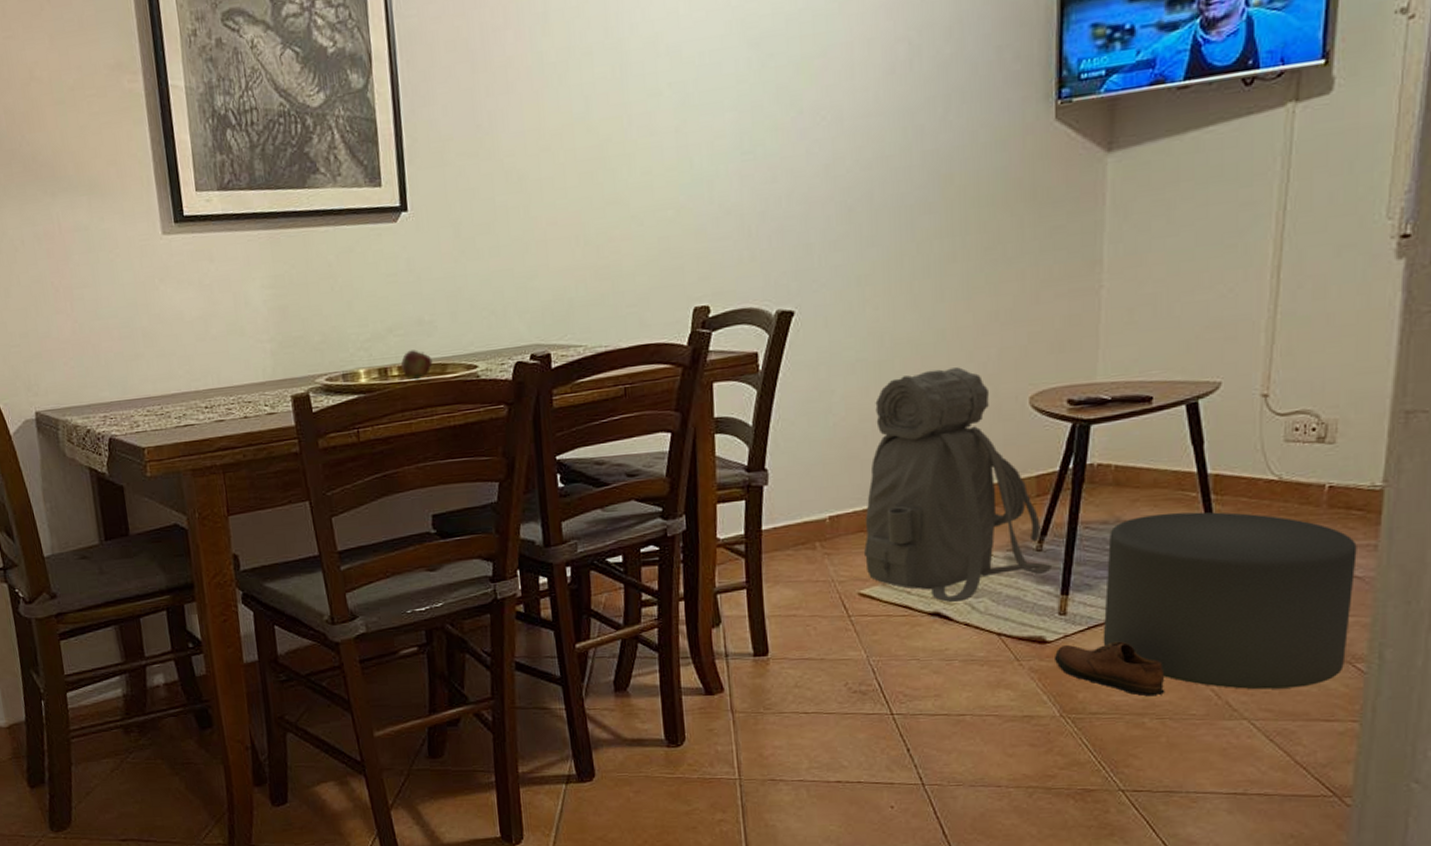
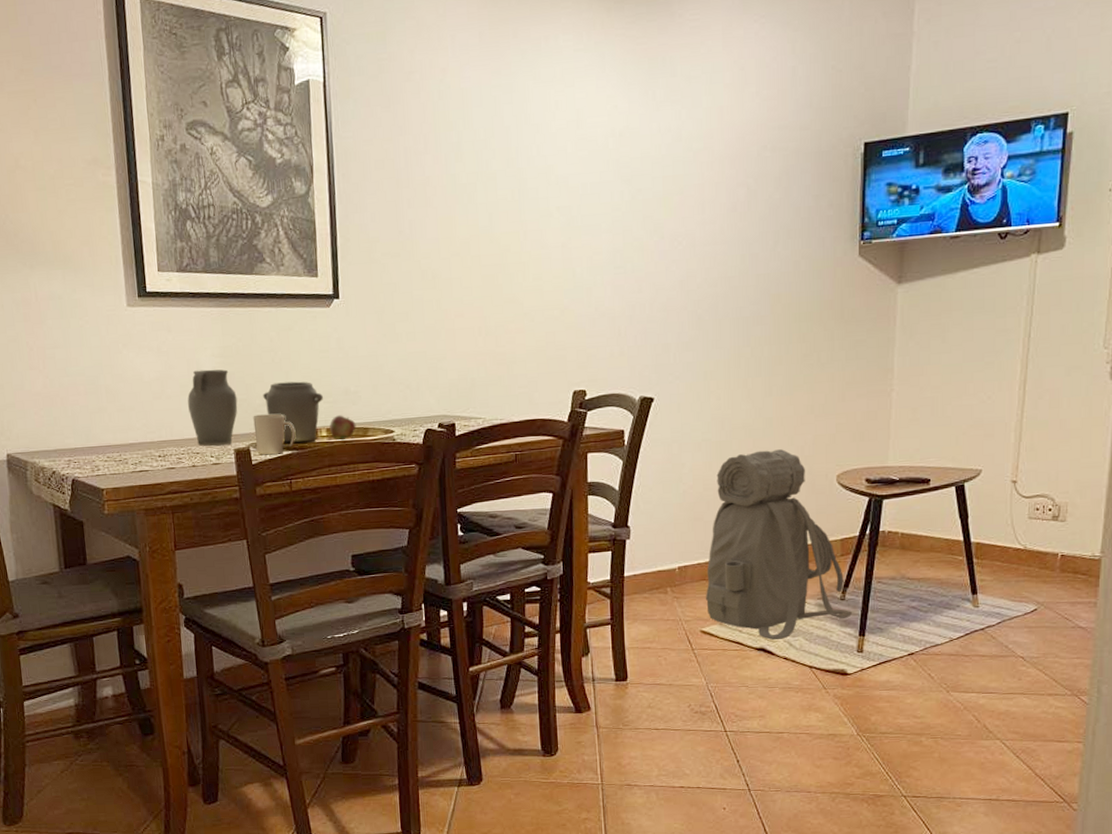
jar set: none [235,302,393,394] -> present [187,369,323,447]
mug: none [311,351,362,402] -> present [253,413,296,455]
shoe: present [1055,641,1165,697] -> none [854,674,938,720]
pouf: present [1103,511,1357,690] -> none [891,572,1082,716]

